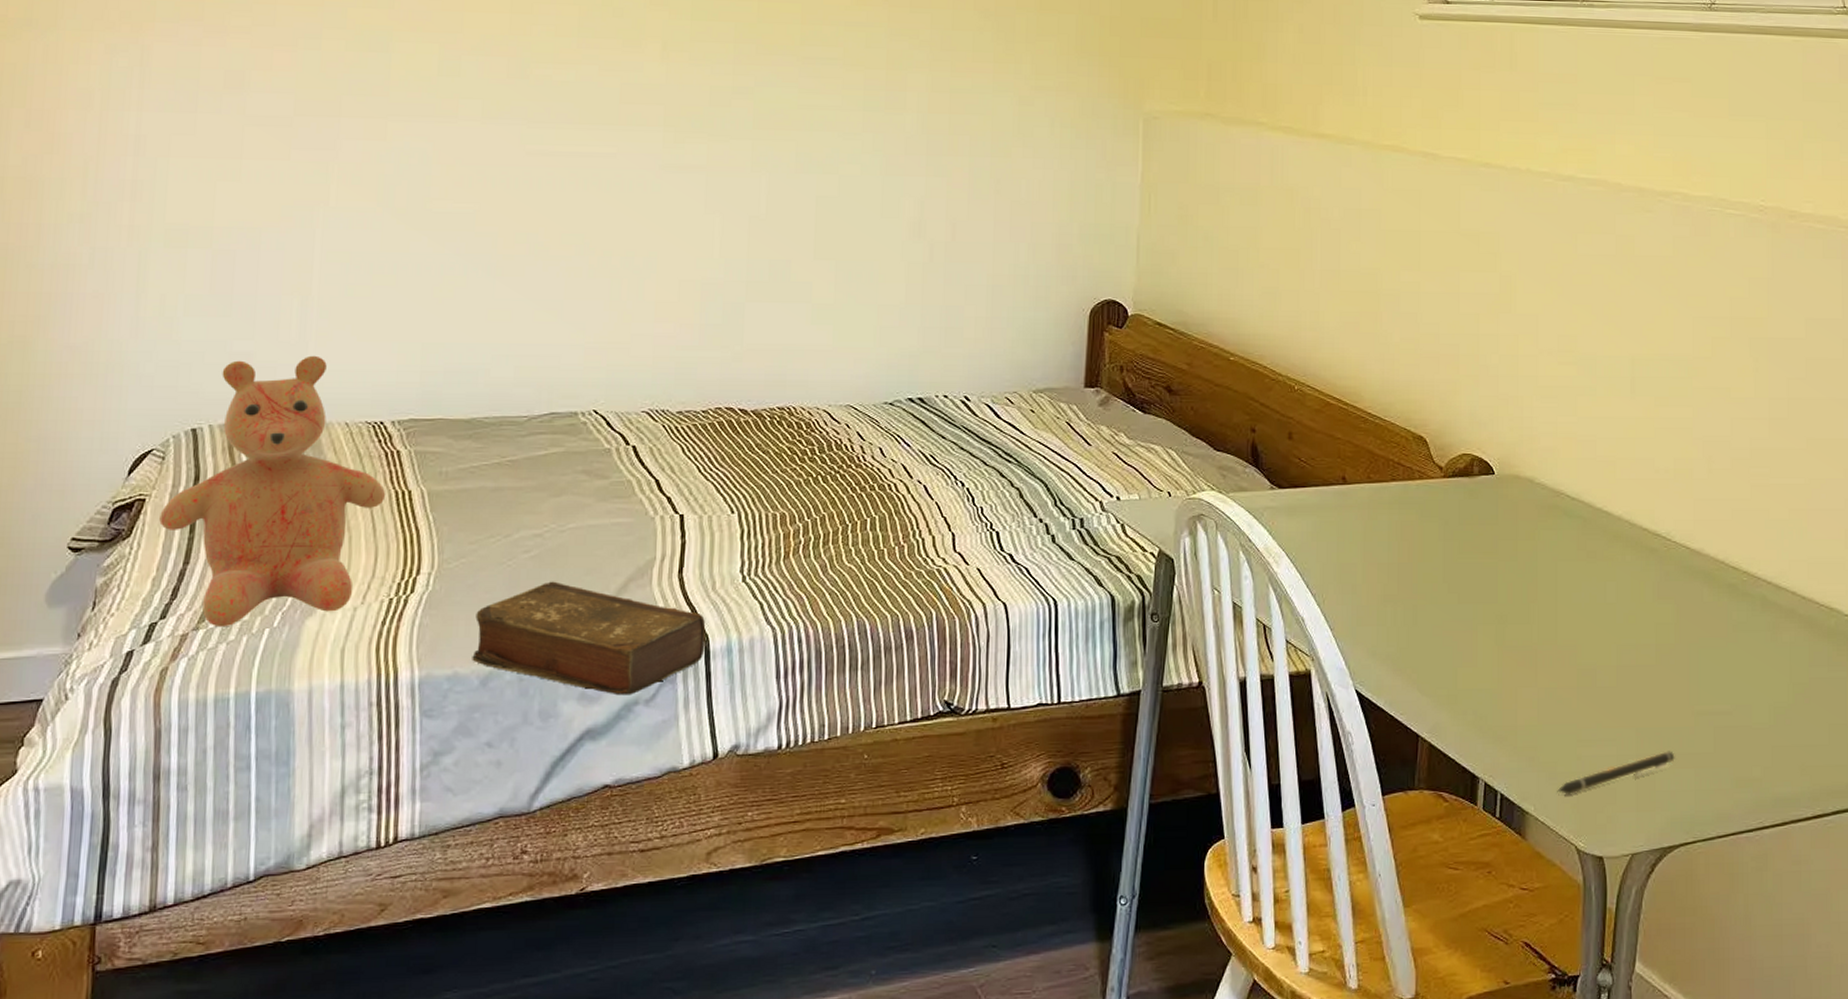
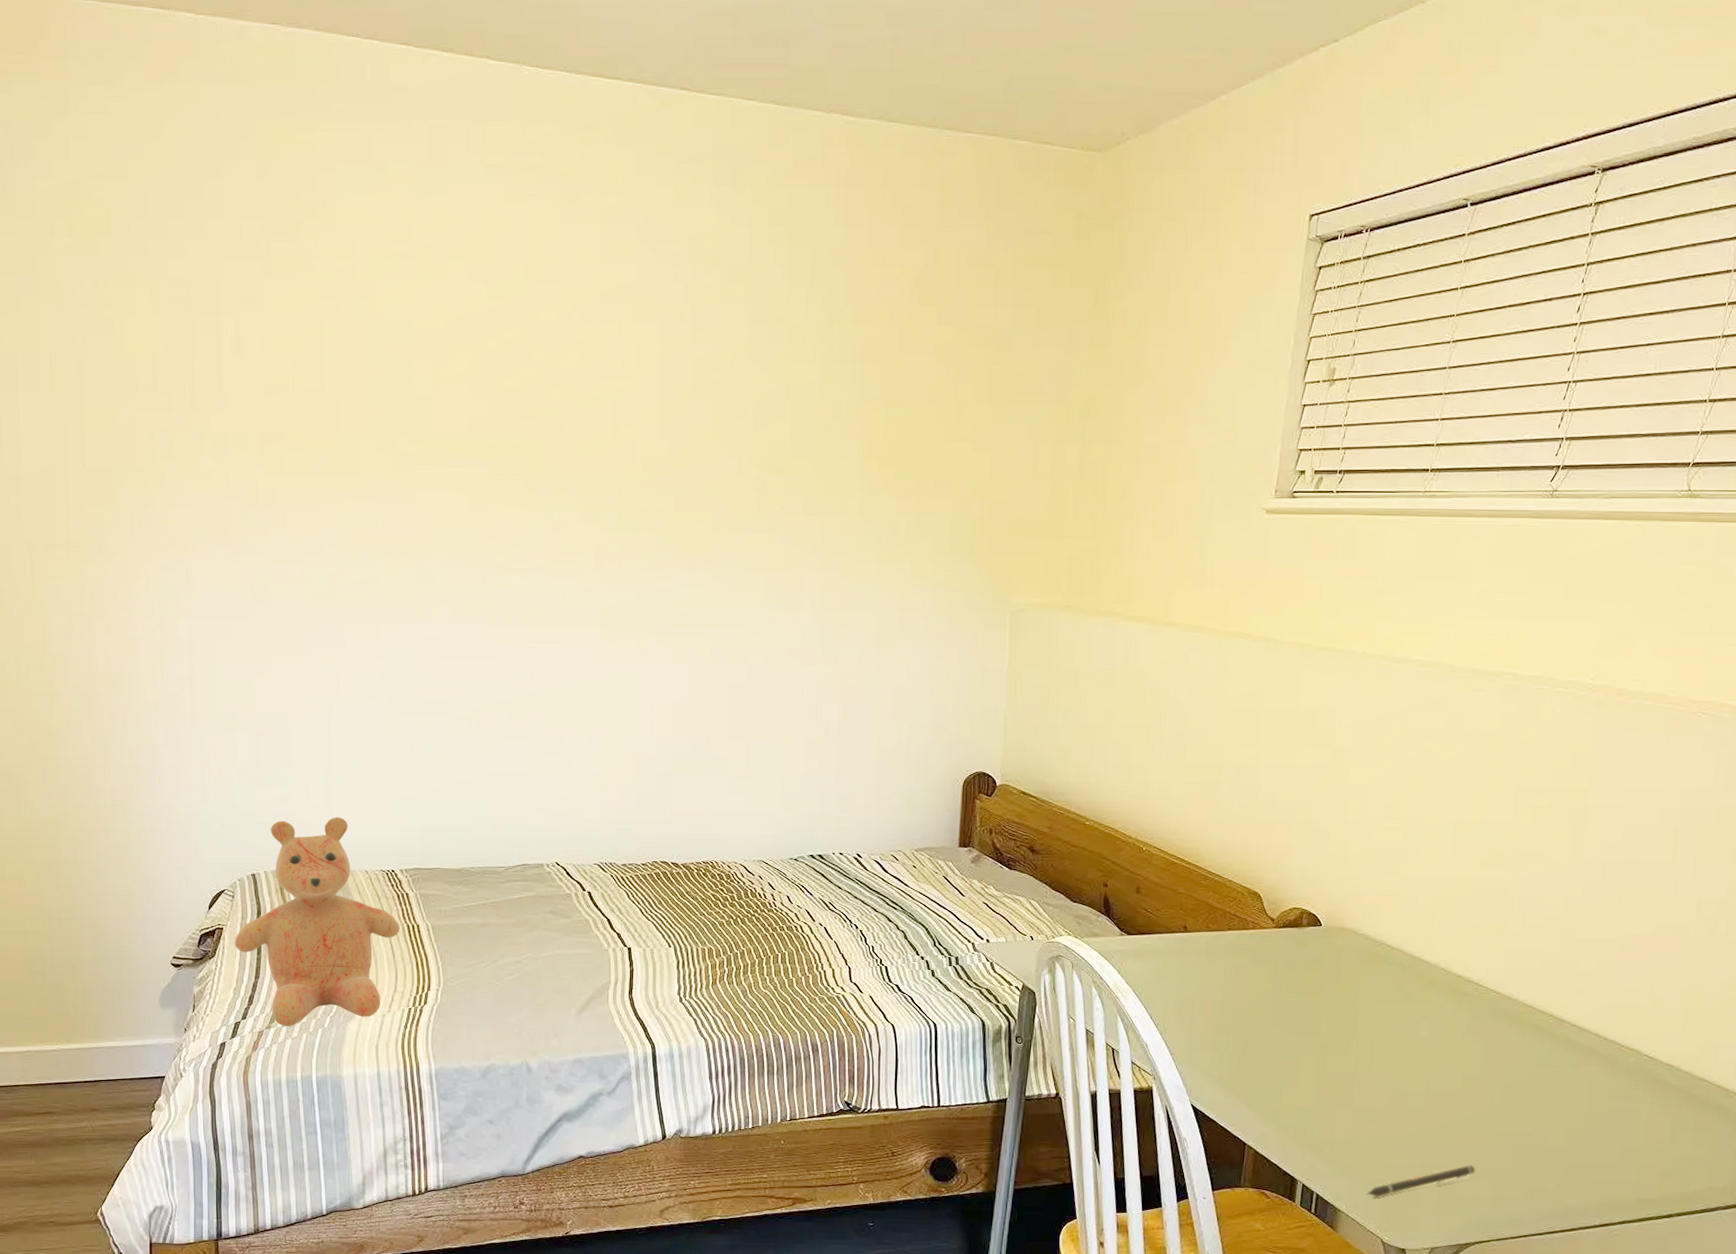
book: present [472,581,706,696] -> none [474,998,652,1088]

